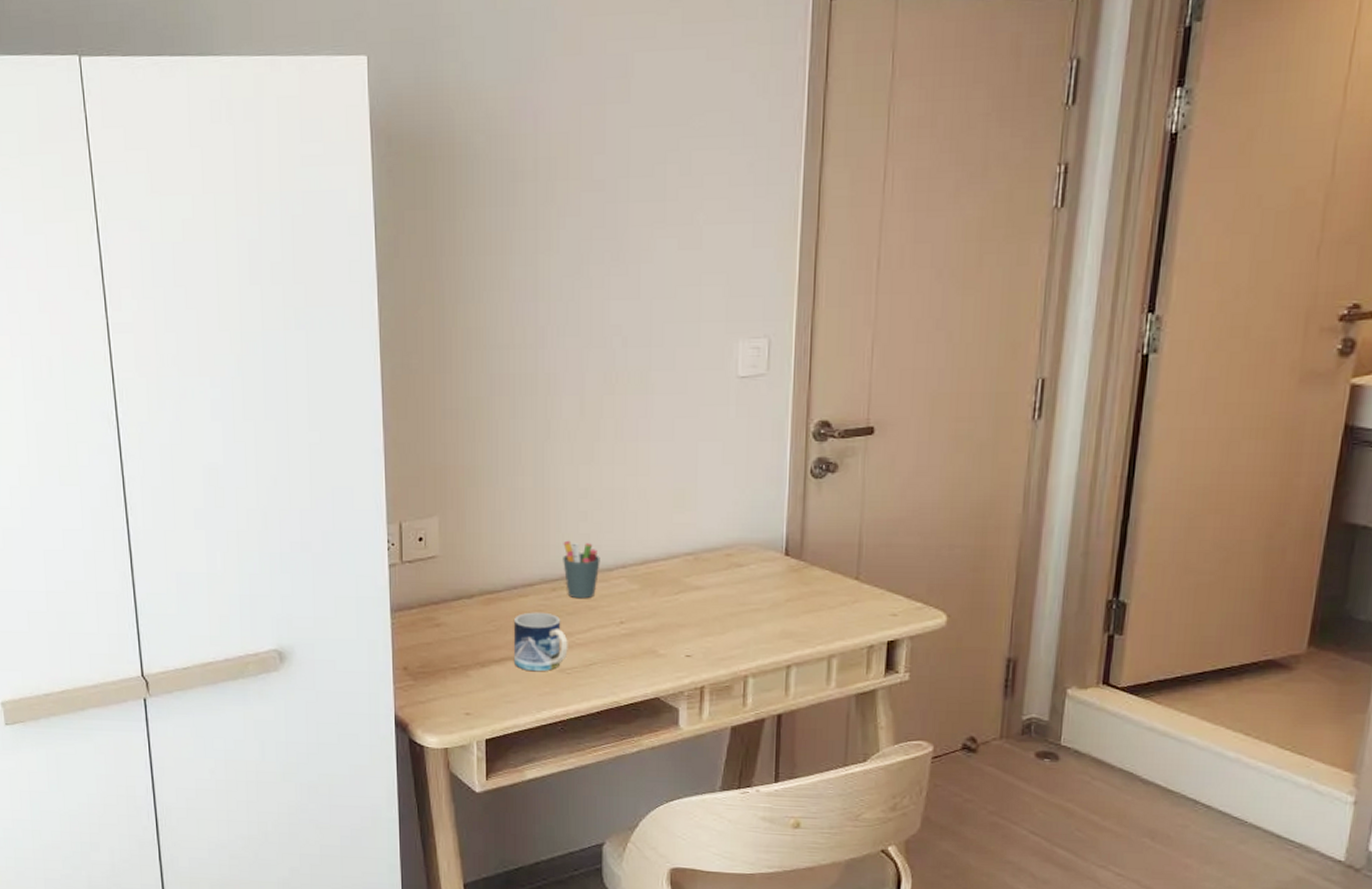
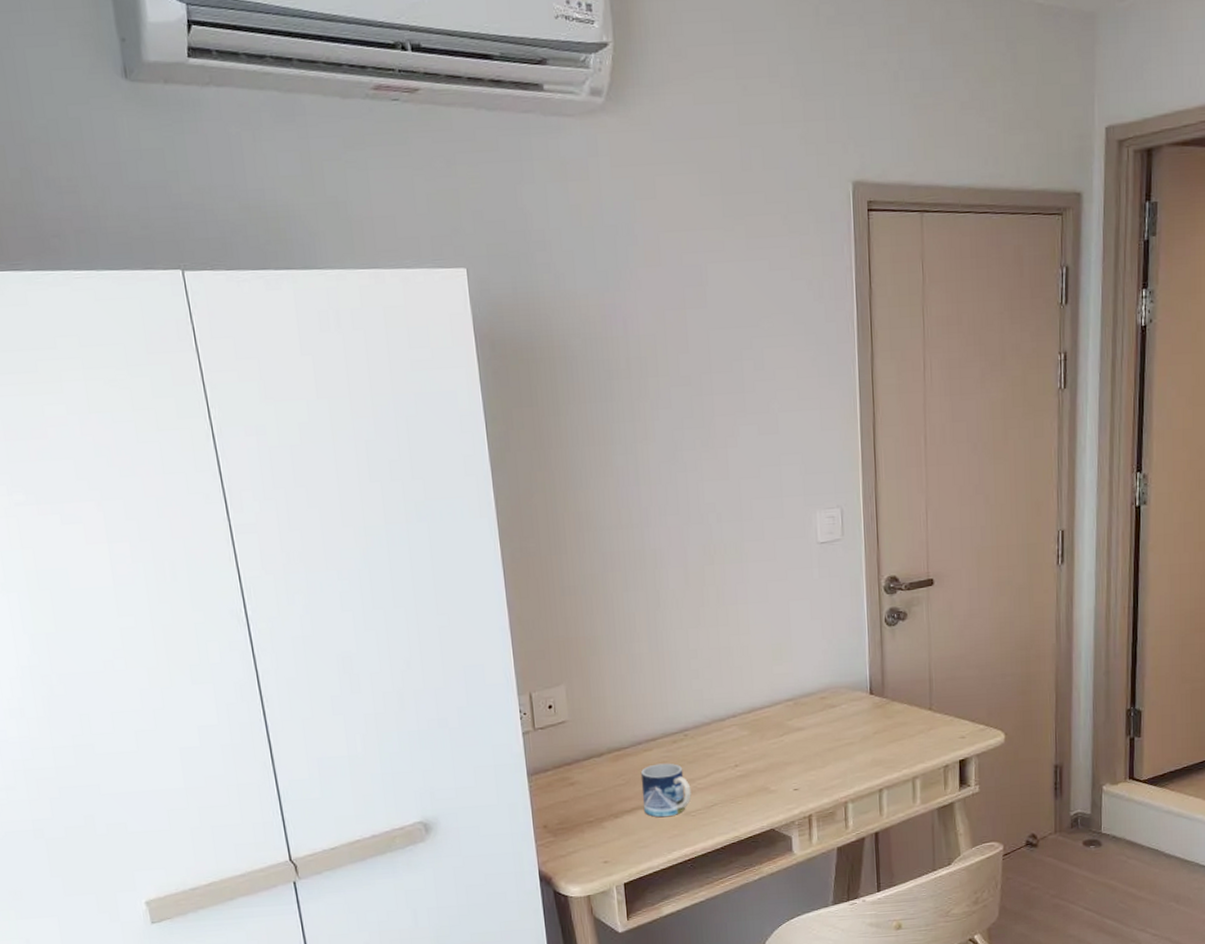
pen holder: present [563,540,600,599] -> none [679,696,714,748]

